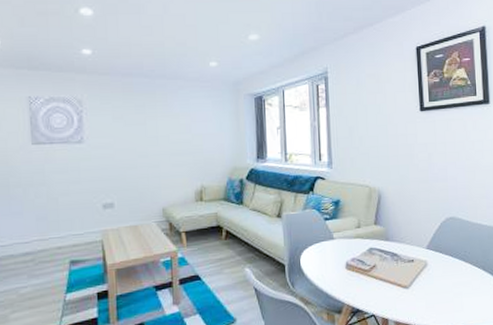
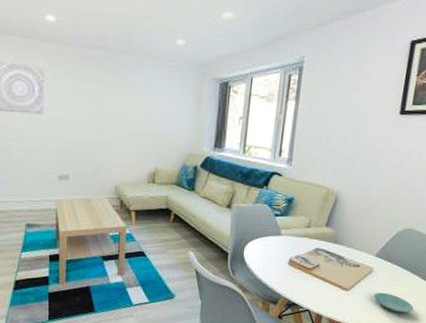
saucer: none [433,285,473,305] -> present [373,292,414,313]

